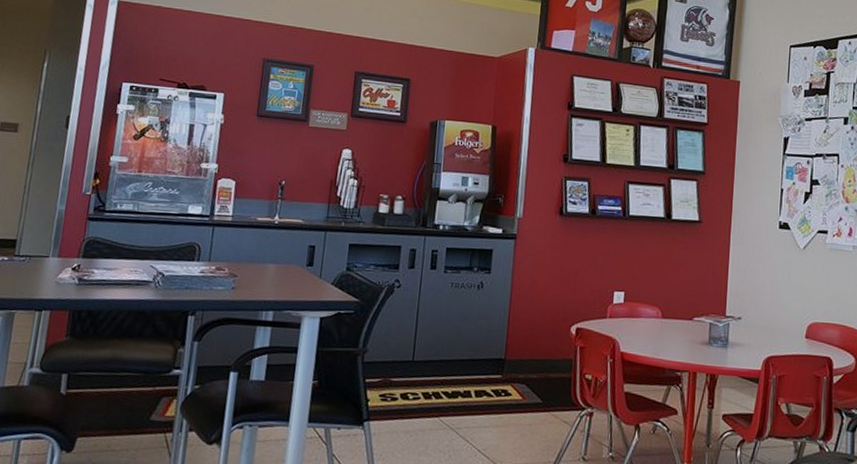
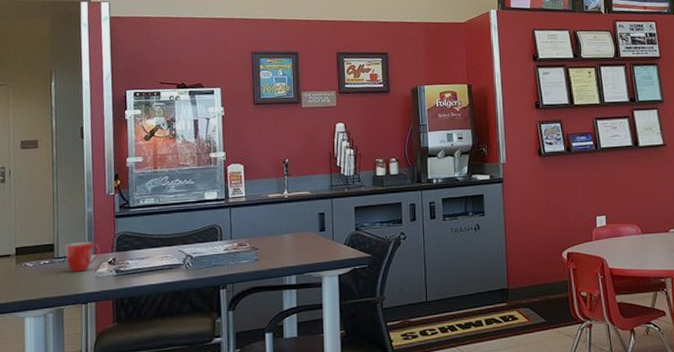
mug: none [26,240,66,275] -> present [65,241,100,272]

